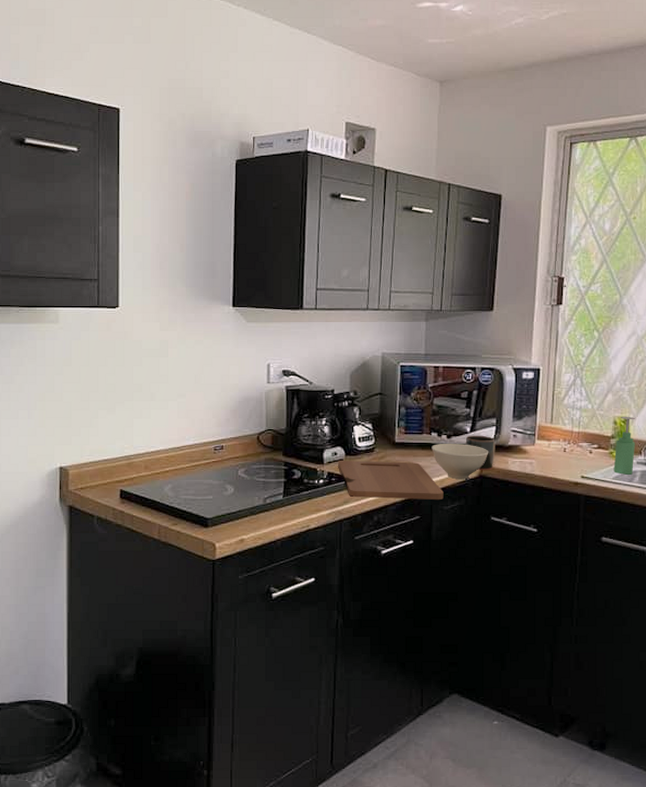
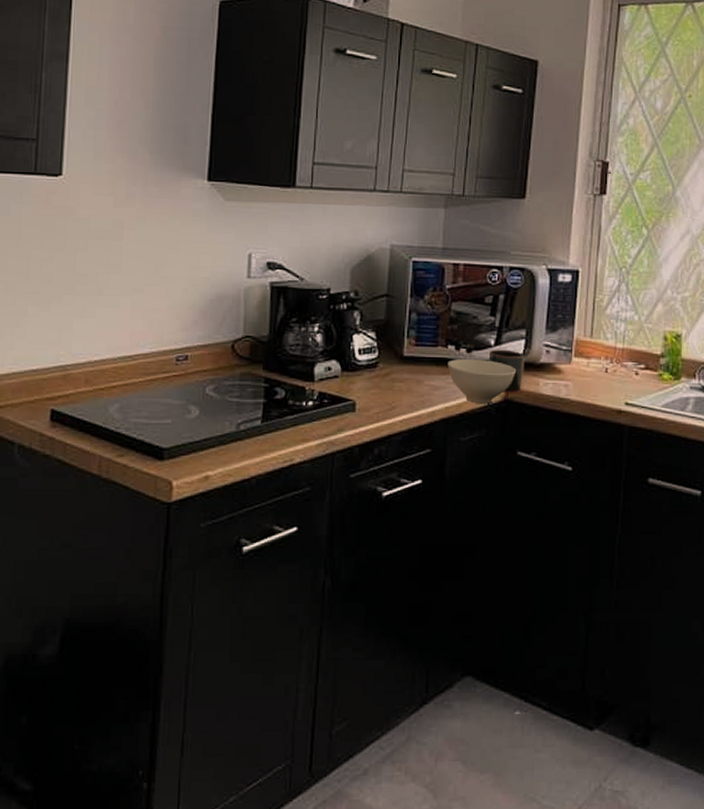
cutting board: present [338,459,444,500] -> none [332,376,461,429]
soap dispenser: present [613,416,636,475] -> none [663,330,689,402]

